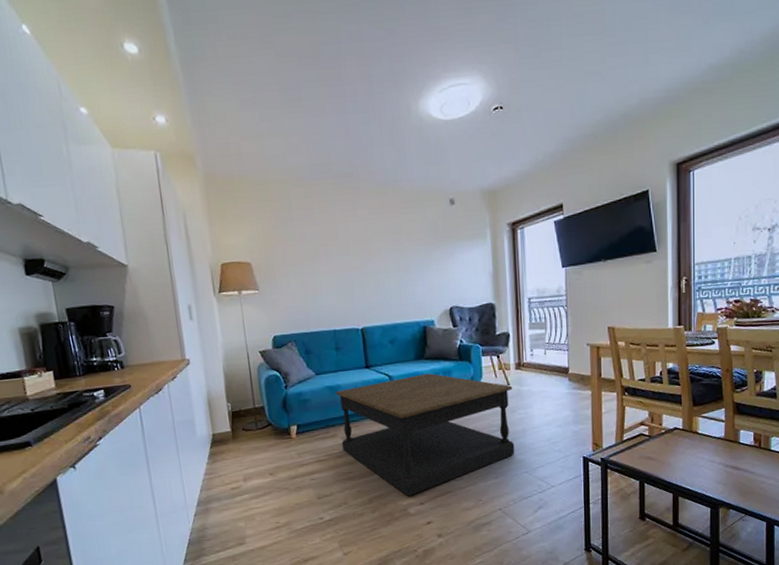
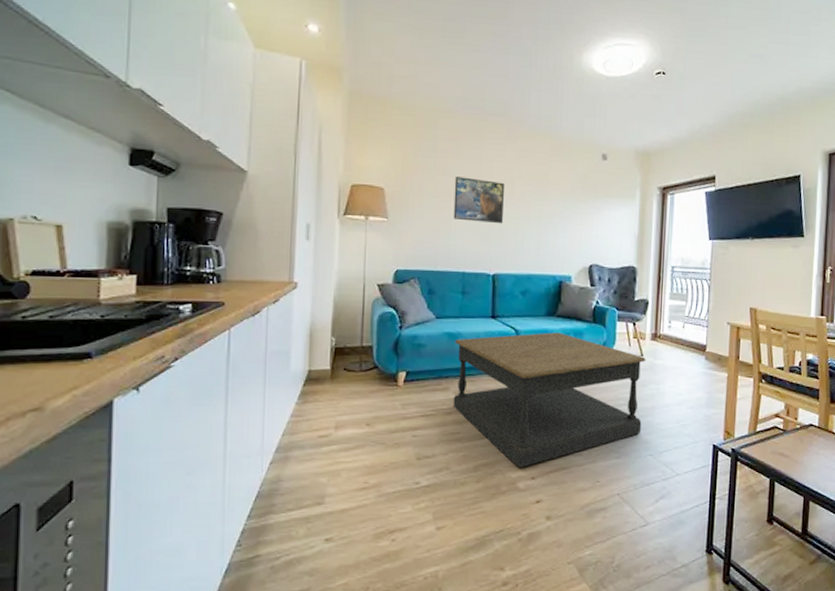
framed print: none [313,241,364,283] -> present [453,177,505,224]

